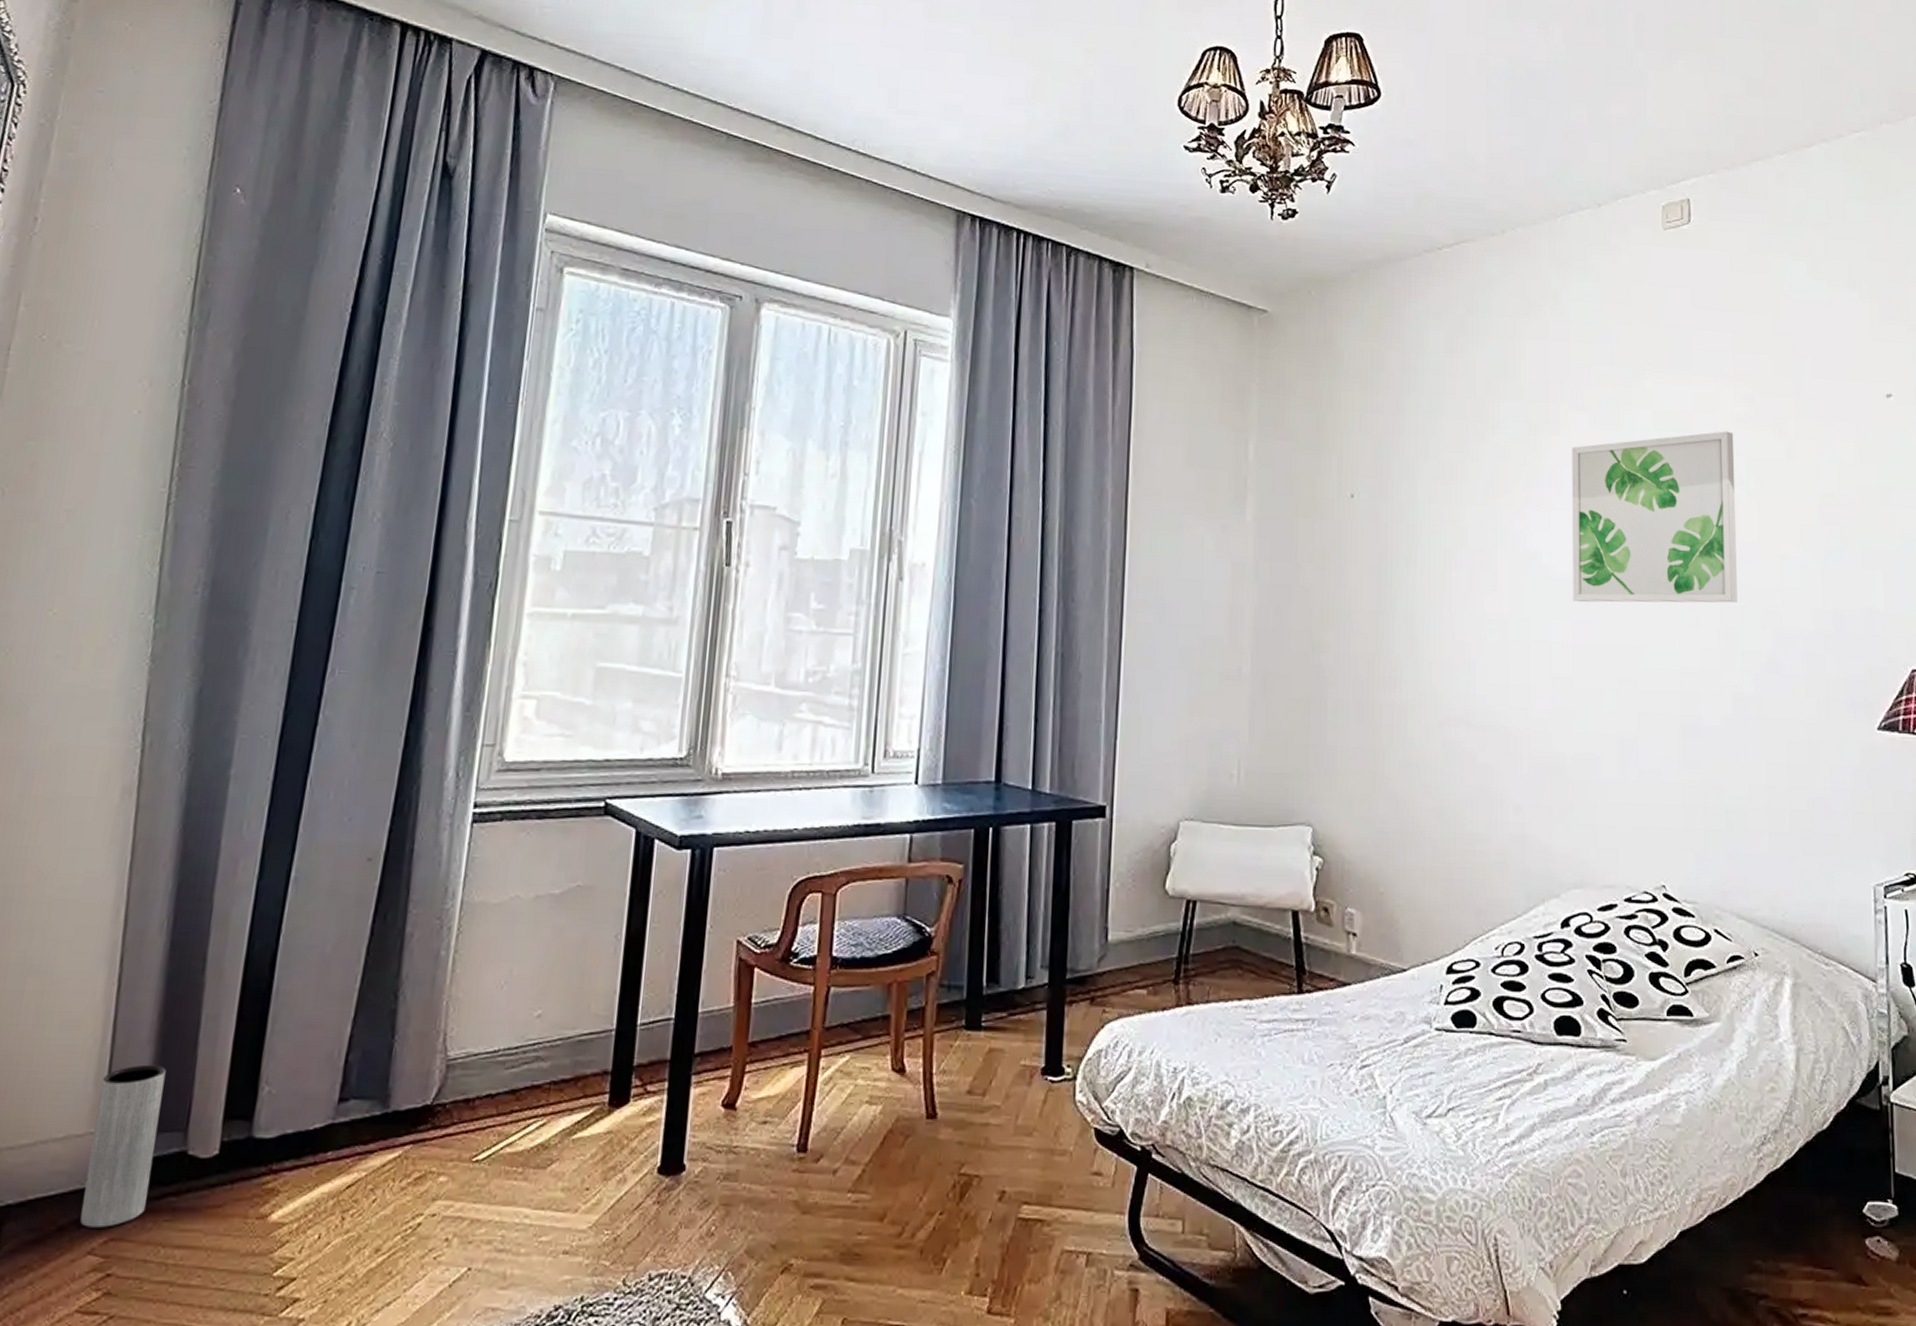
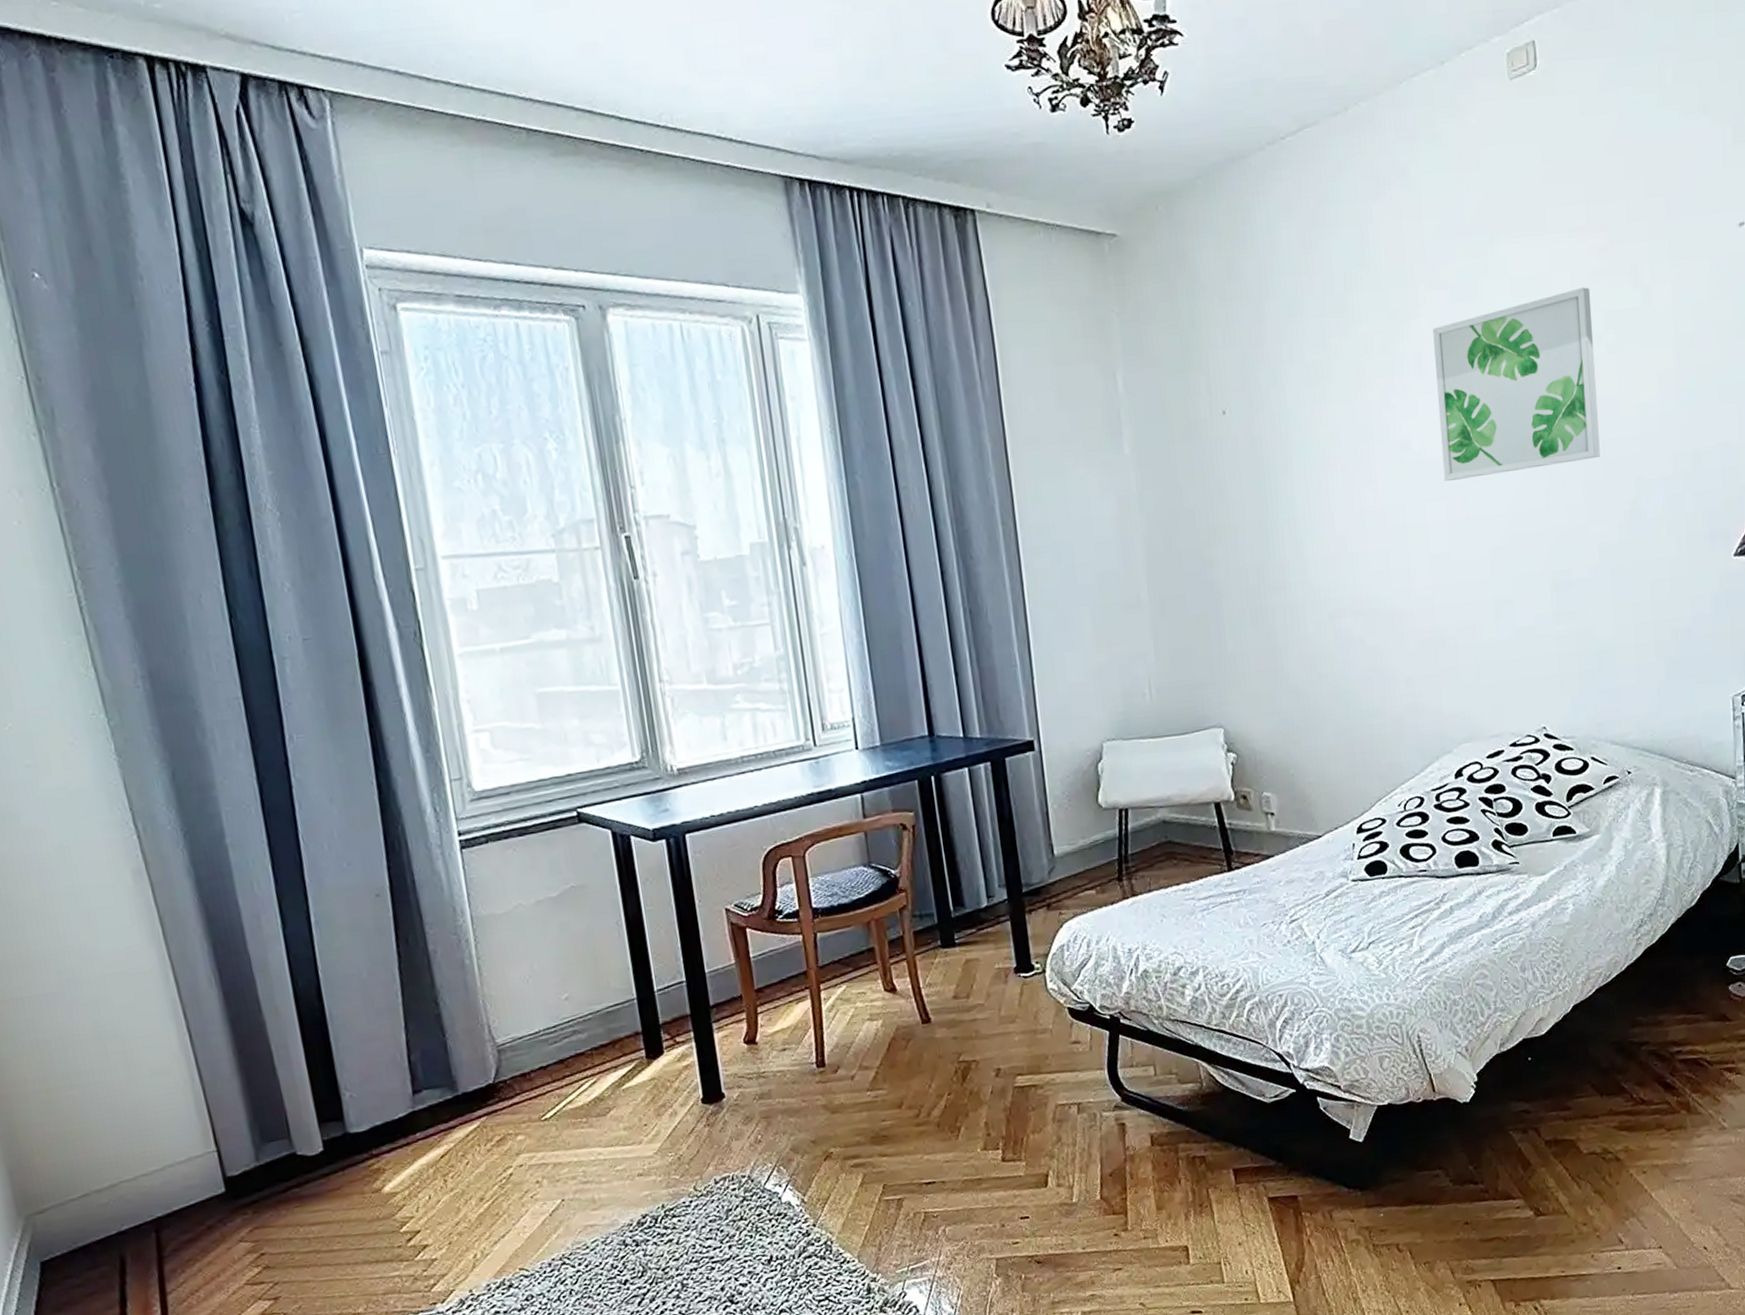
vase: present [80,1064,166,1228] -> none [203,1091,276,1223]

